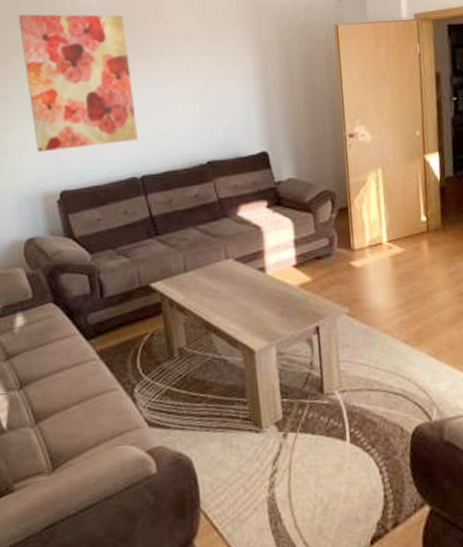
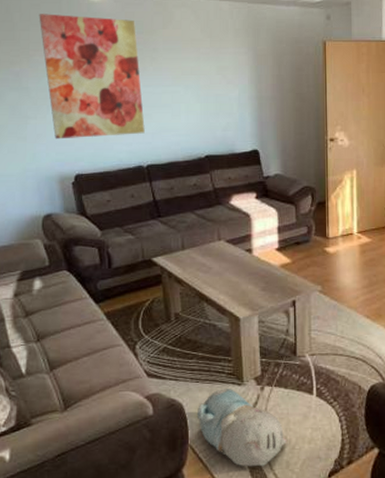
plush toy: none [209,437,319,535] -> present [198,389,288,467]

